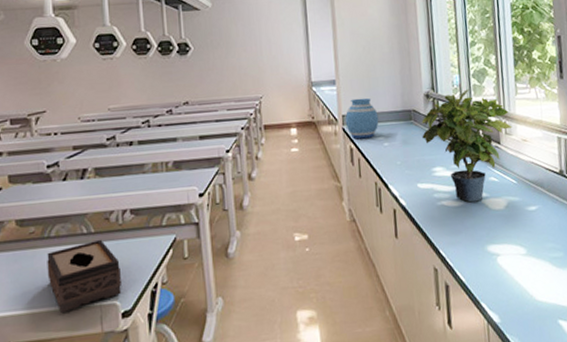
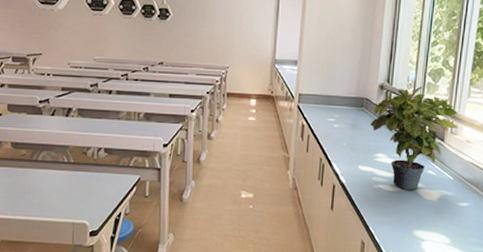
tissue box: present [47,239,122,312] -> none [33,169,92,223]
vase: present [345,98,379,139] -> none [301,80,333,118]

